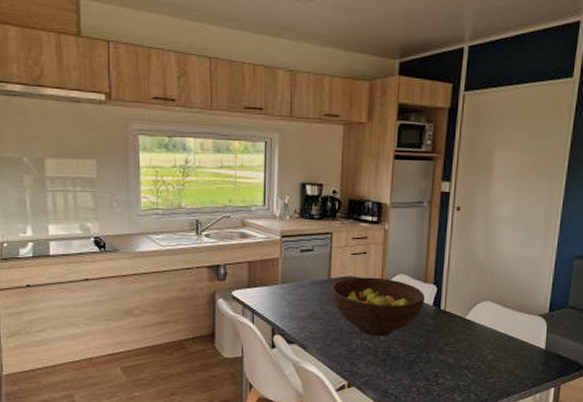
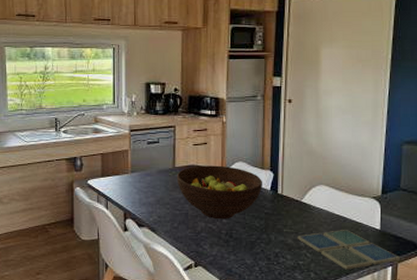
drink coaster: none [458,349,563,391] -> present [297,230,400,270]

